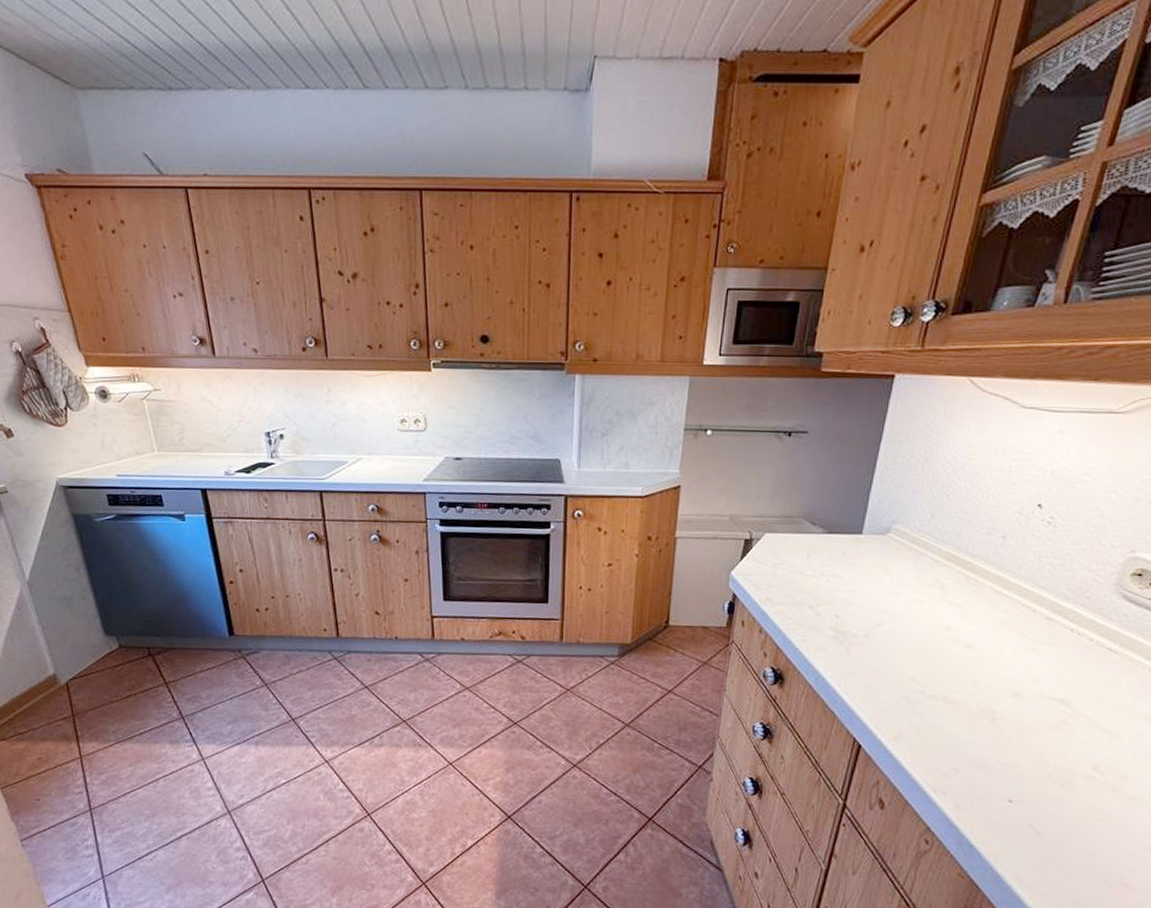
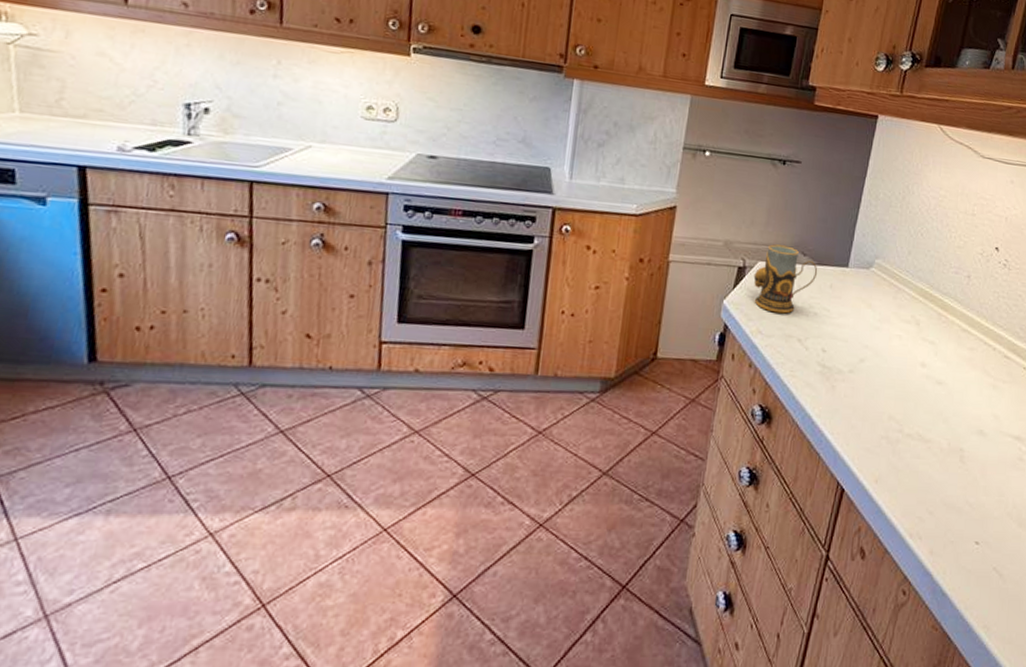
mug: none [761,516,829,582] -> present [753,244,818,314]

